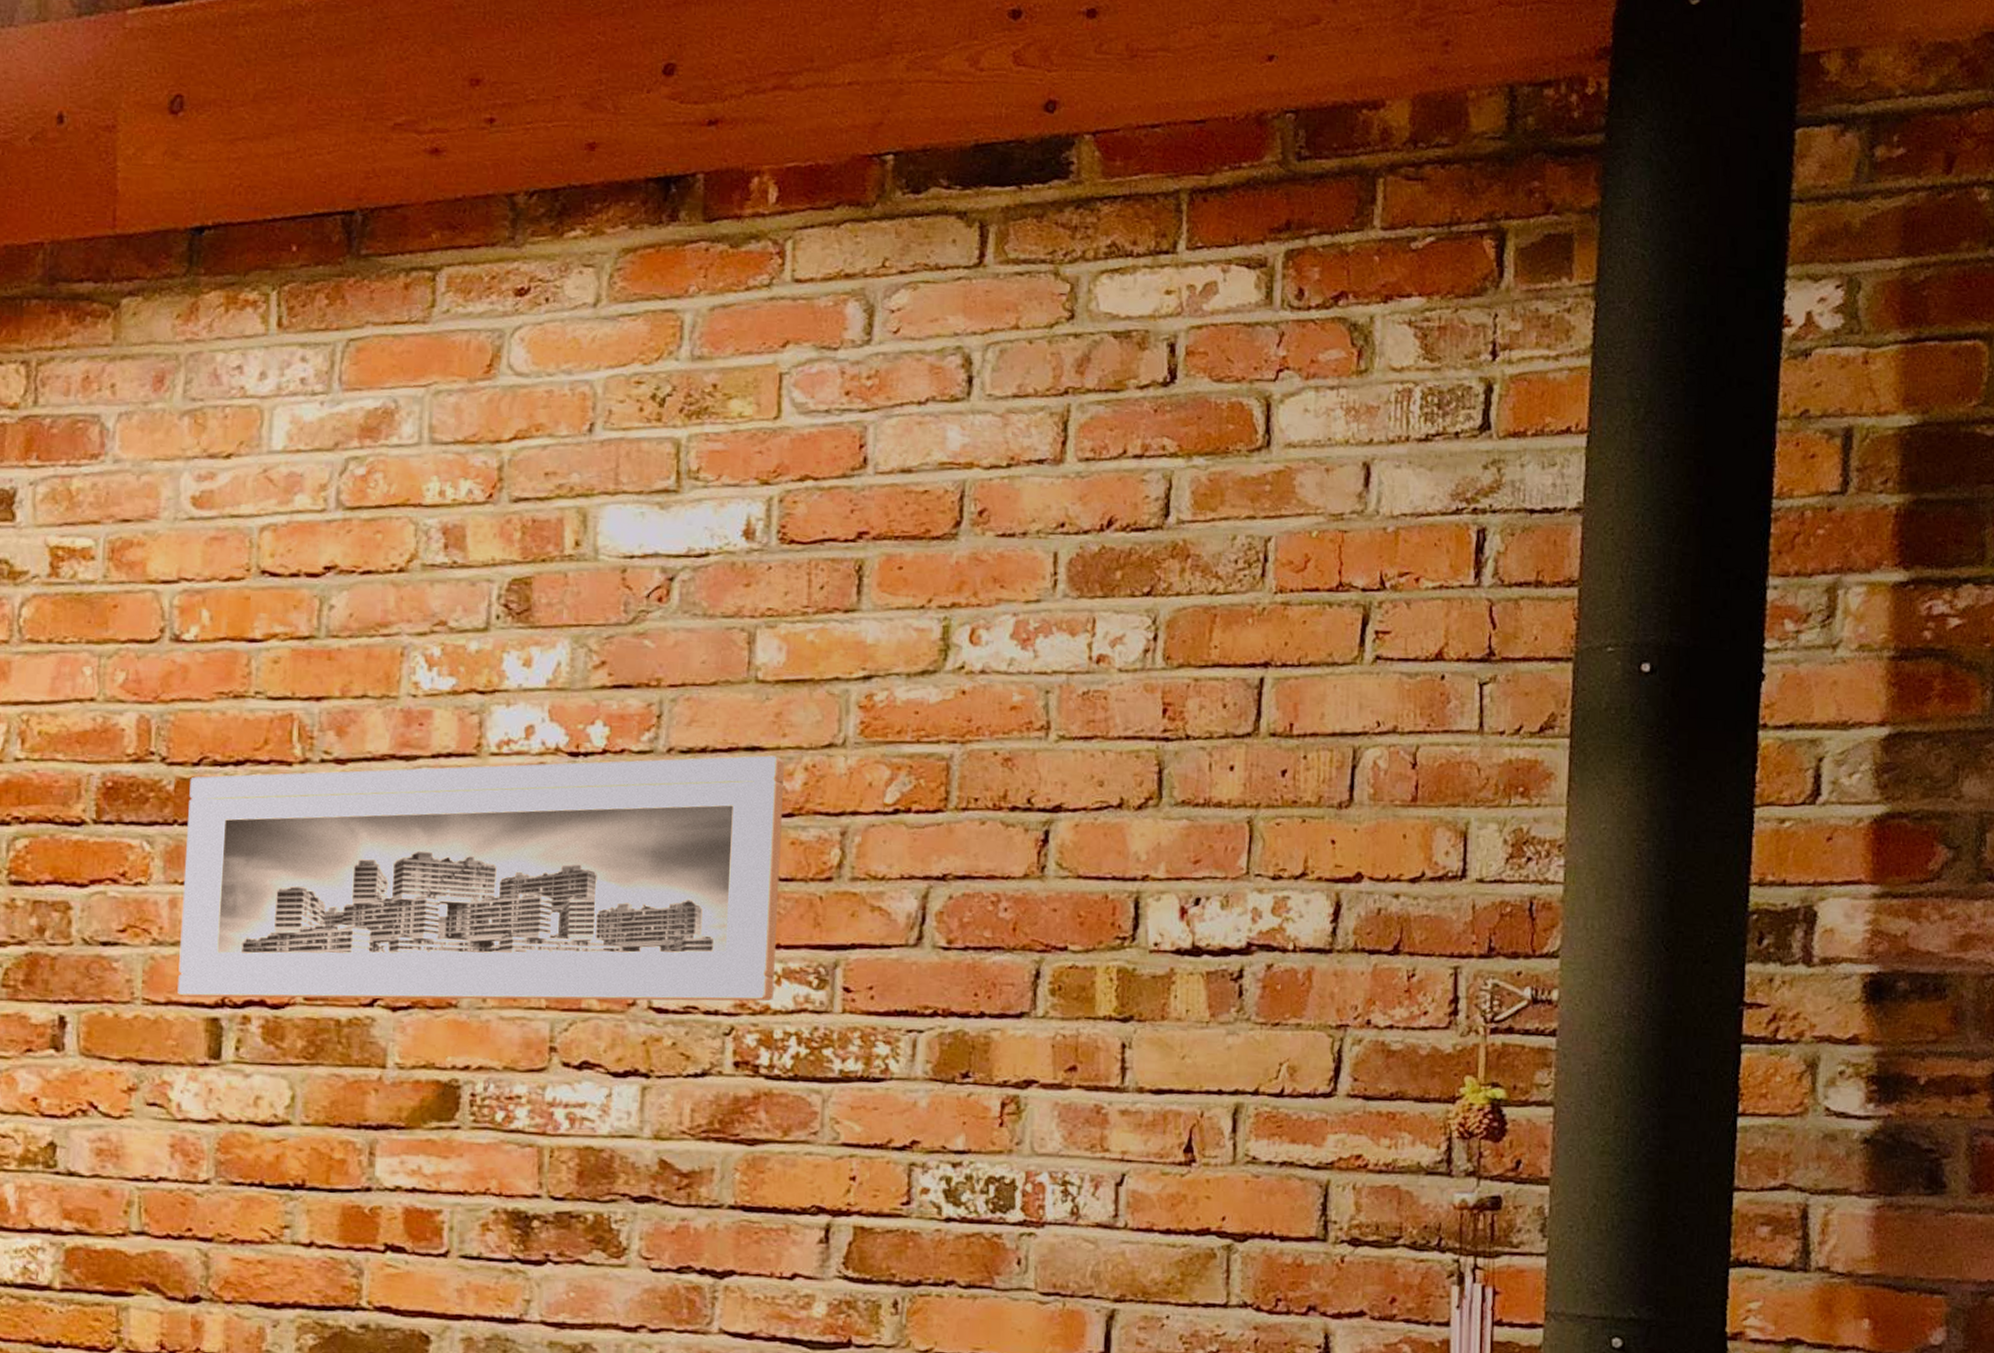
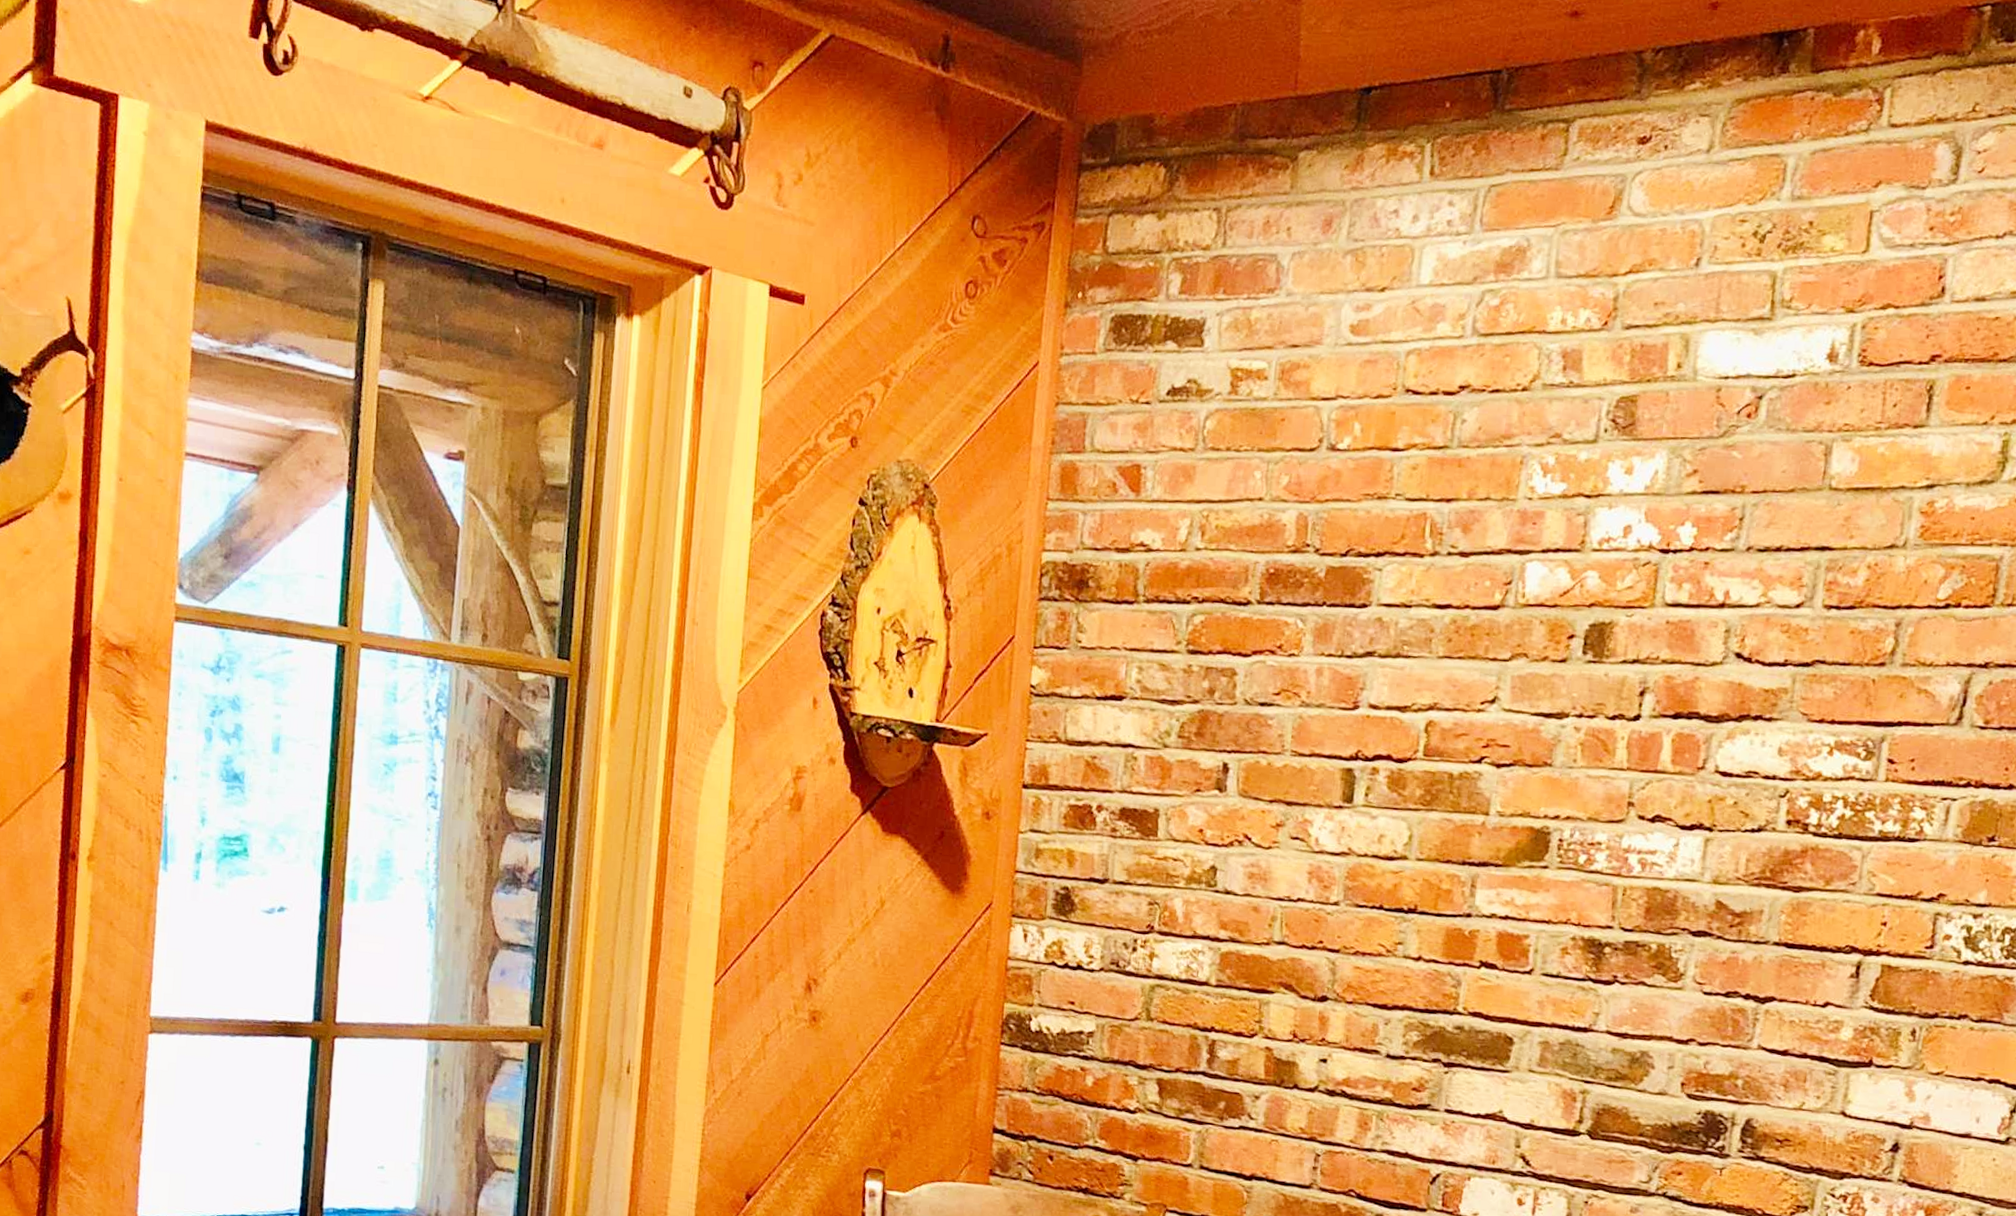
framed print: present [177,755,785,1002] -> none [1320,554,1851,770]

